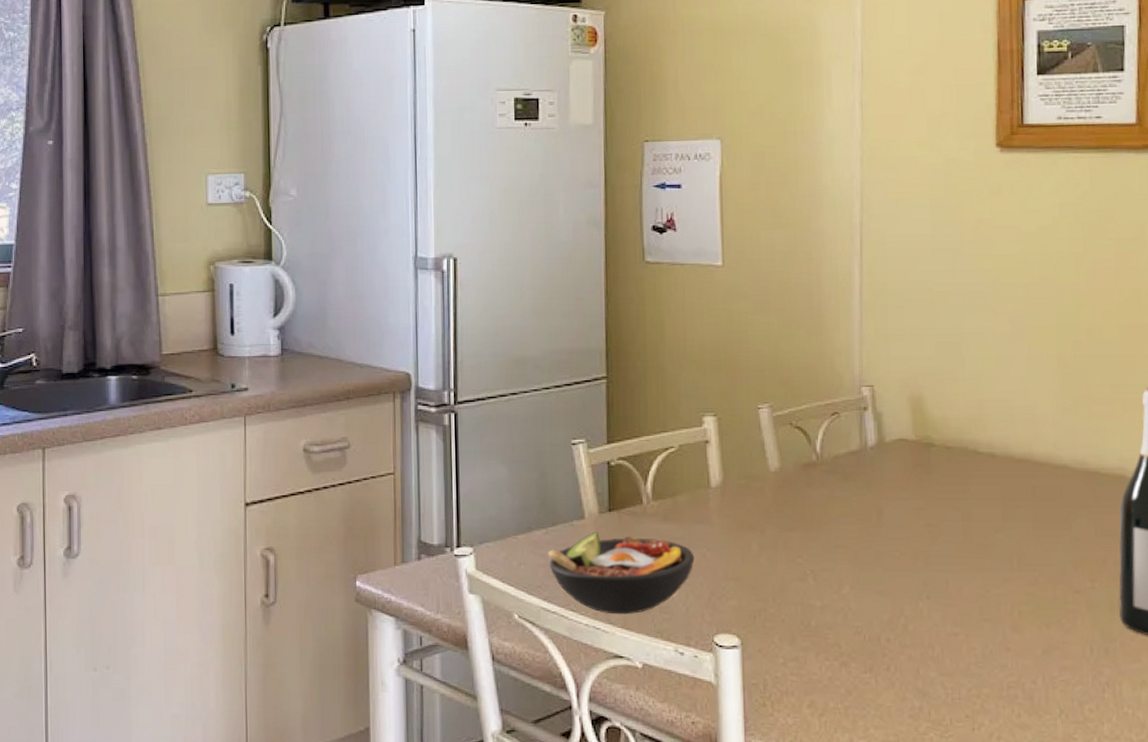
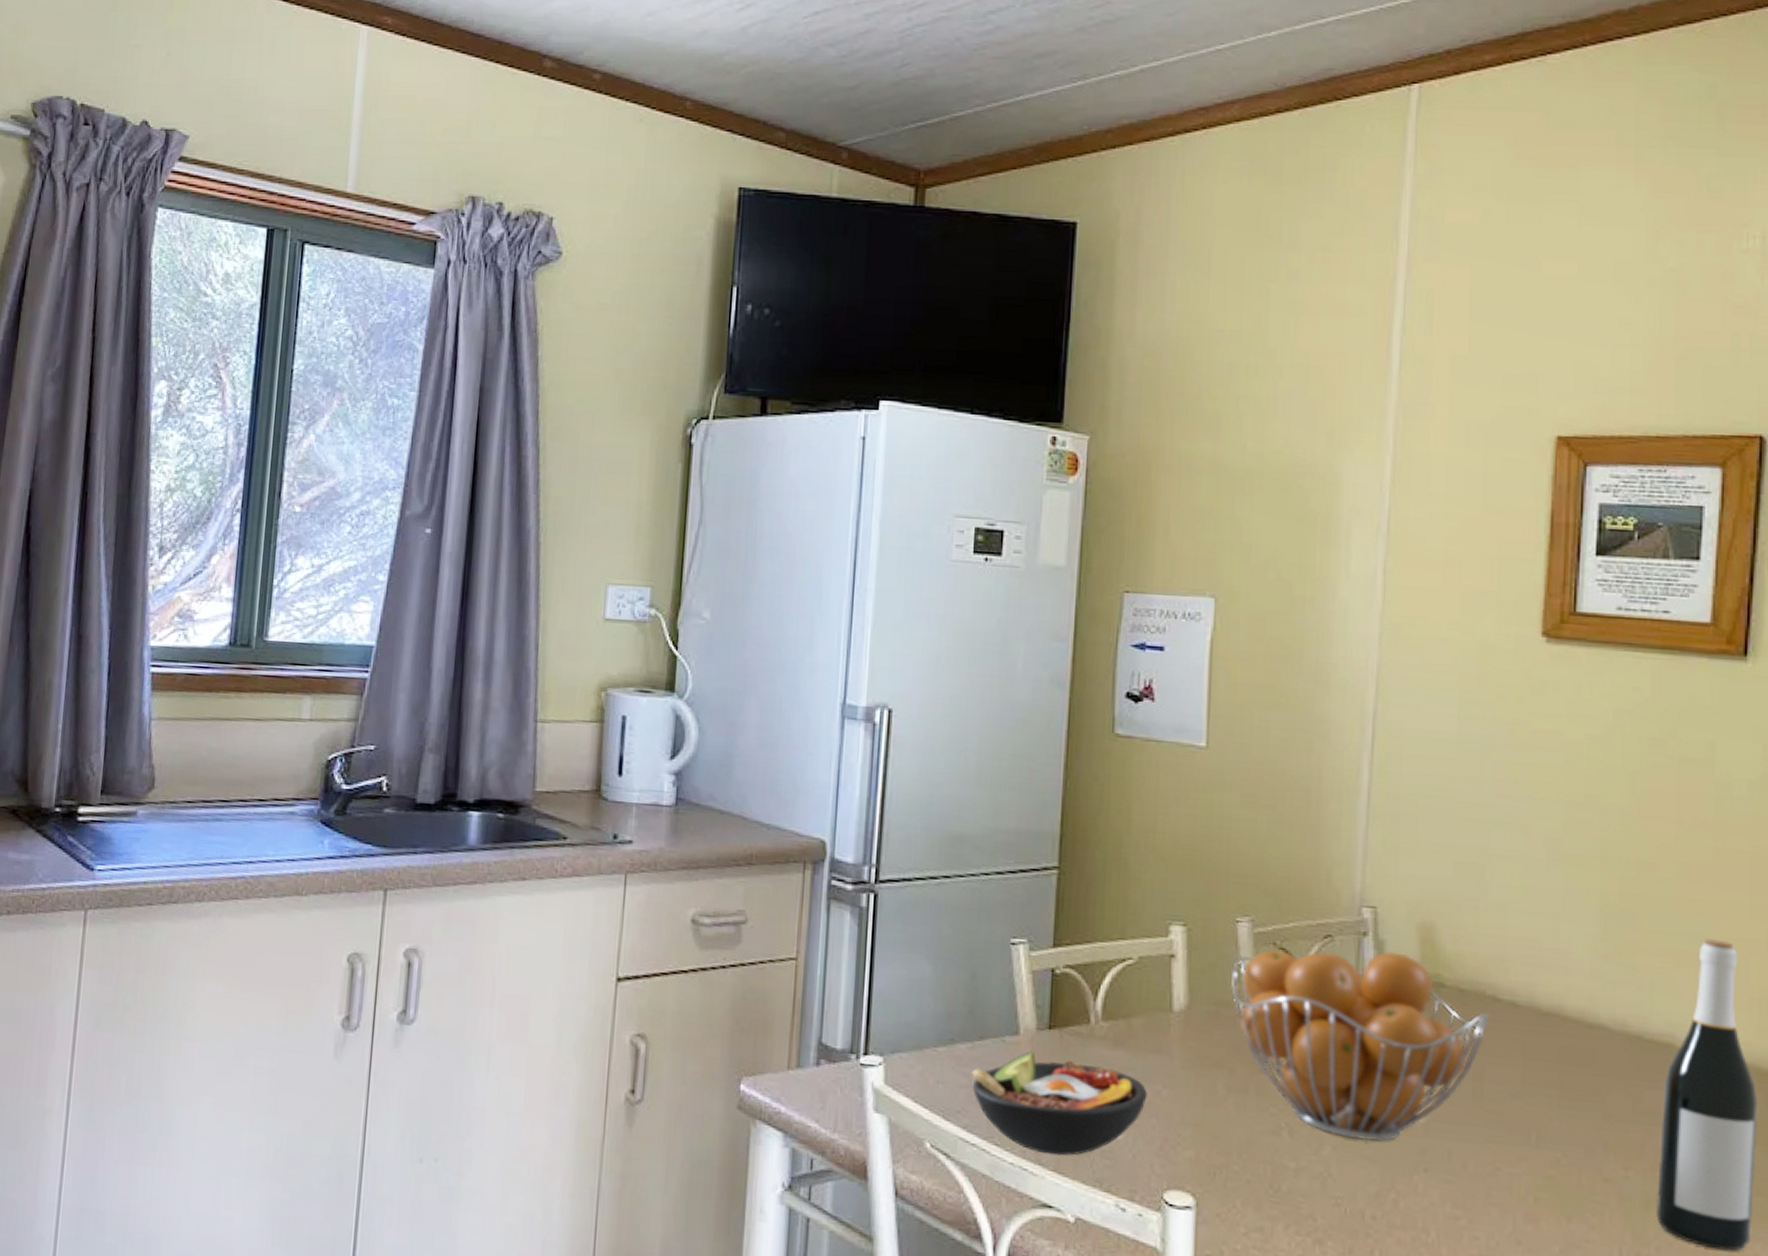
fruit basket: none [757,422,973,579] -> present [1231,950,1490,1141]

